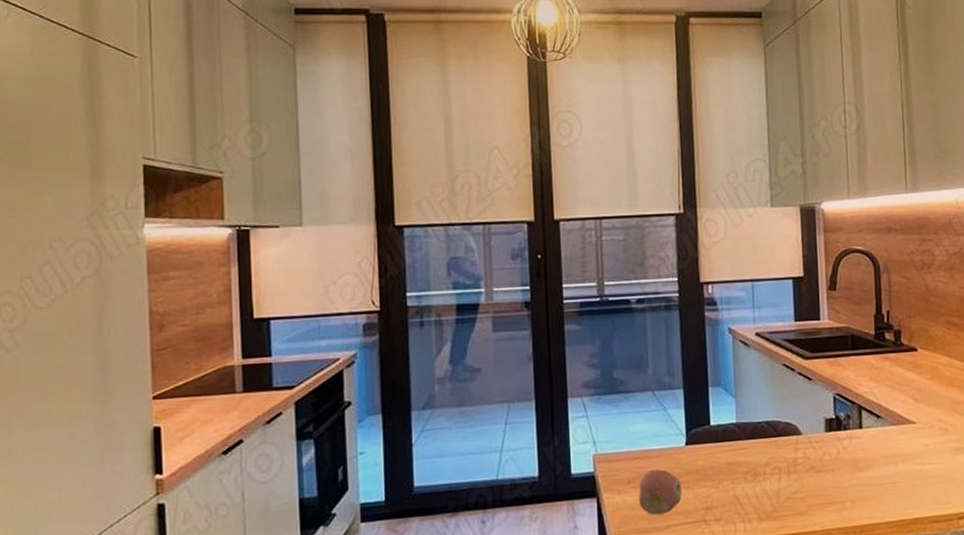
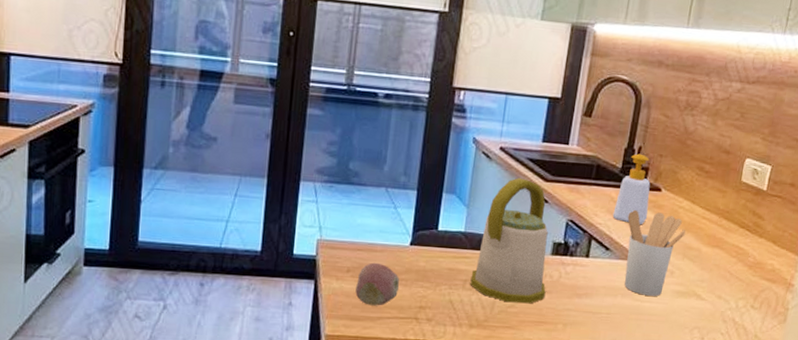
kettle: none [751,360,828,489] -> present [470,178,549,304]
soap bottle: none [876,317,910,388] -> present [612,153,651,225]
utensil holder: none [891,372,950,458] -> present [624,209,685,296]

